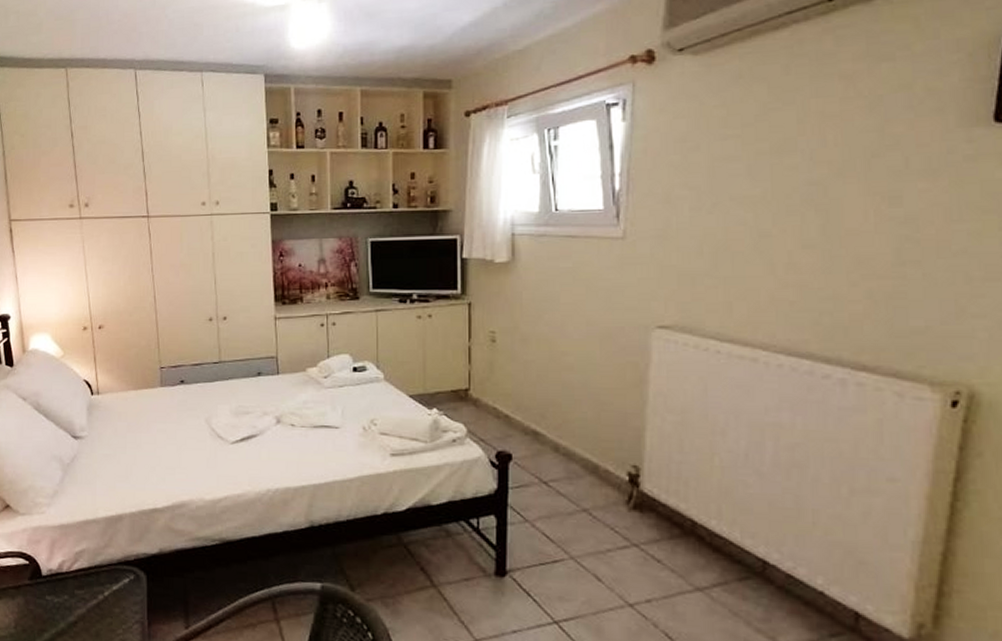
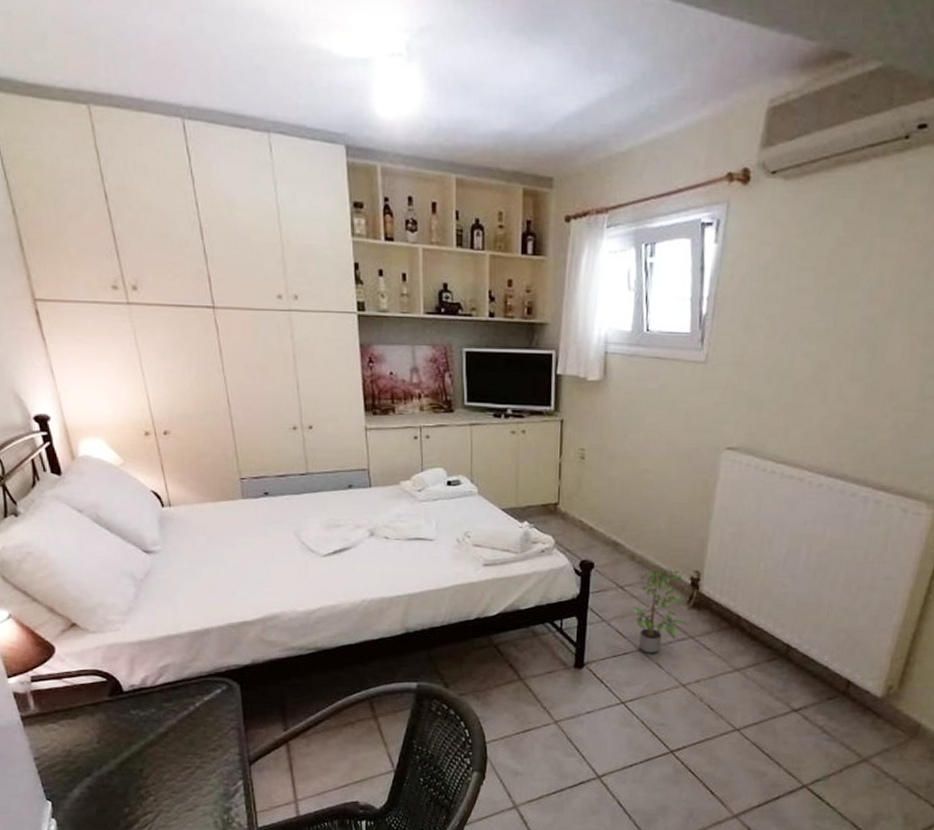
potted plant: none [560,461,626,564] -> present [633,567,686,654]

